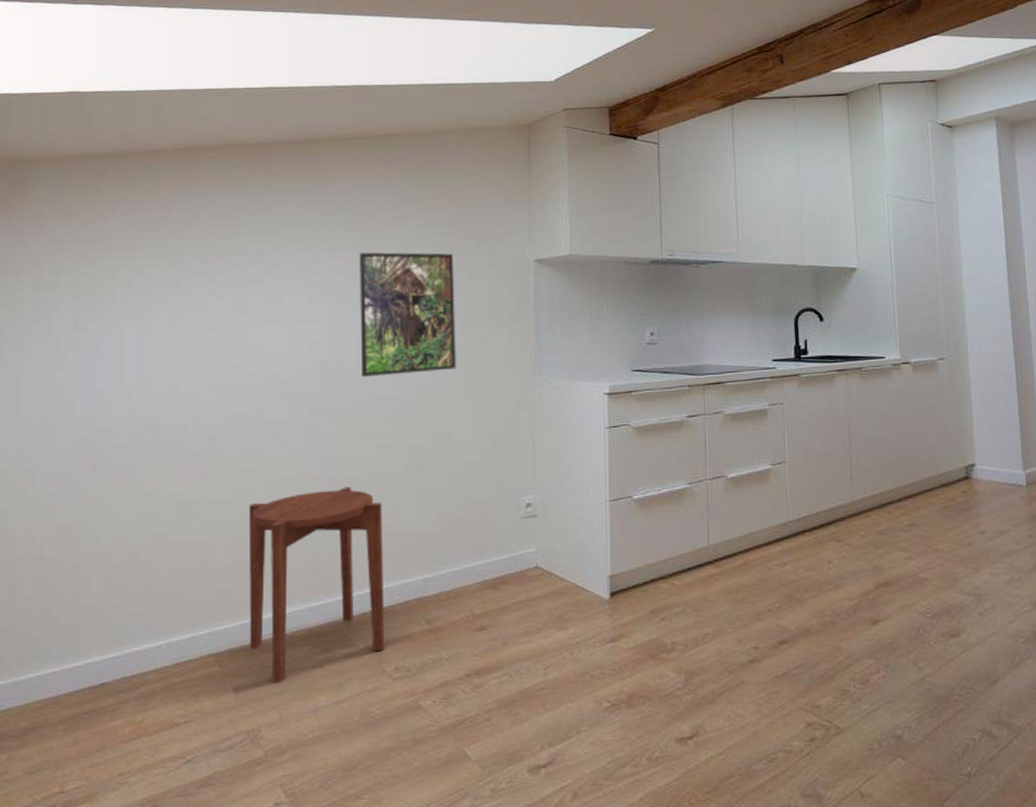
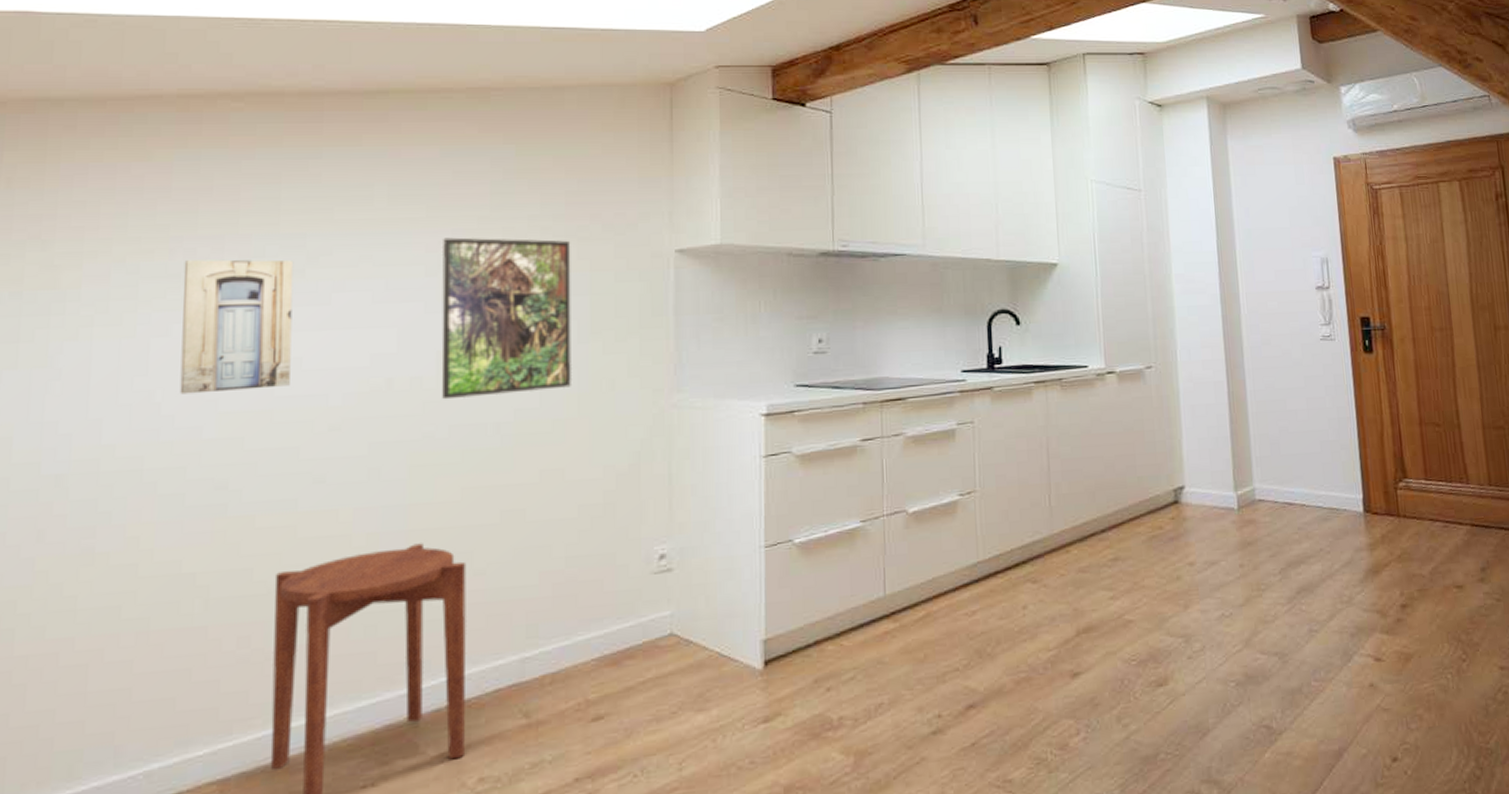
wall art: none [181,270,255,371] -> present [180,259,294,394]

